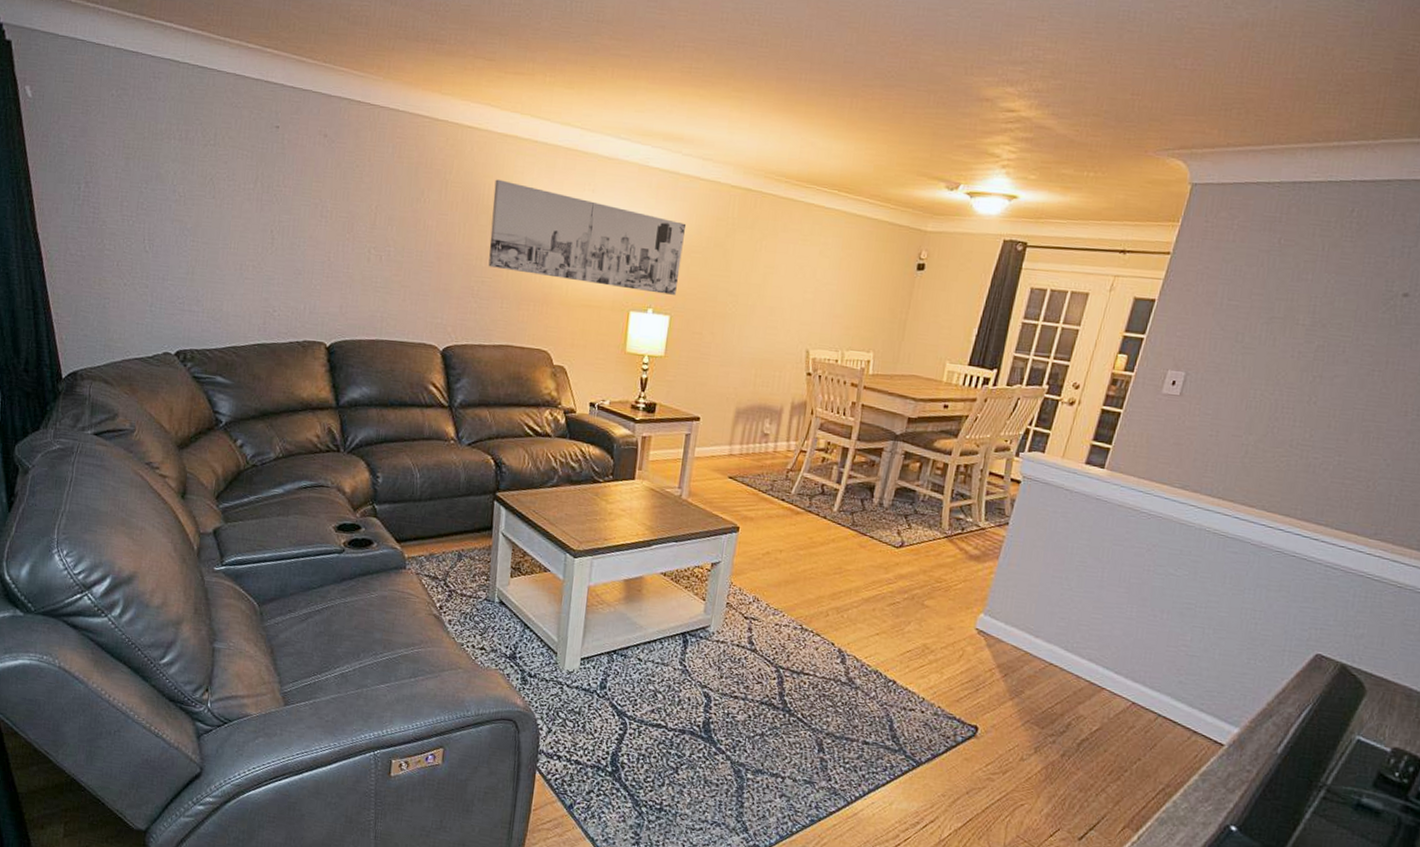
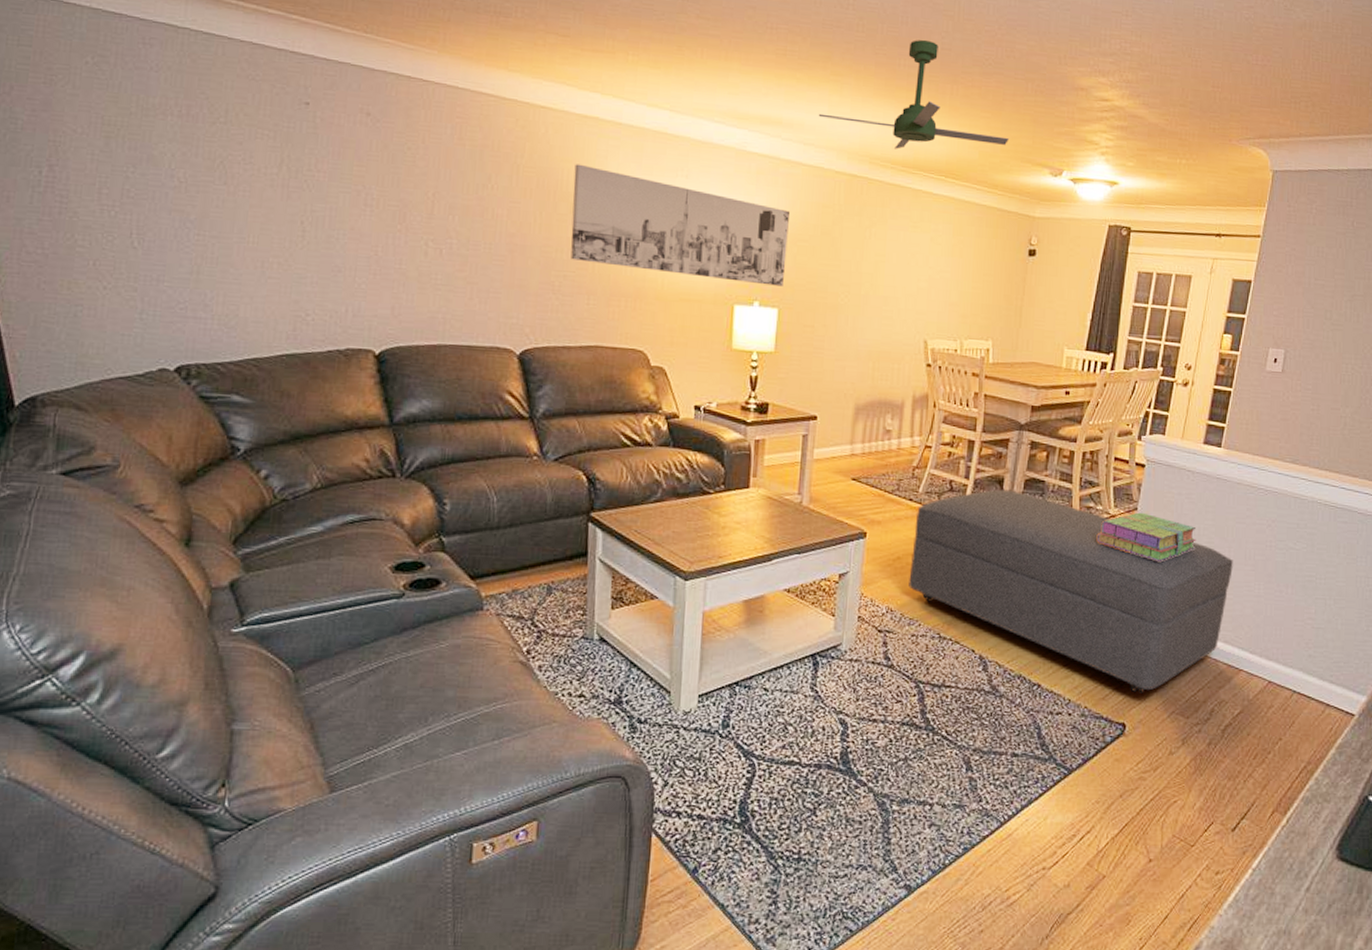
ceiling fan: none [718,53,906,164] -> present [818,39,1009,149]
ottoman: none [775,495,1106,700] -> present [909,489,1233,693]
stack of books: none [963,527,1069,576] -> present [1096,512,1196,561]

